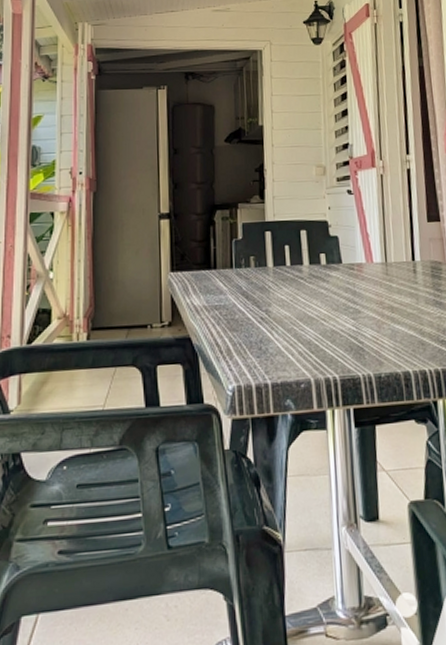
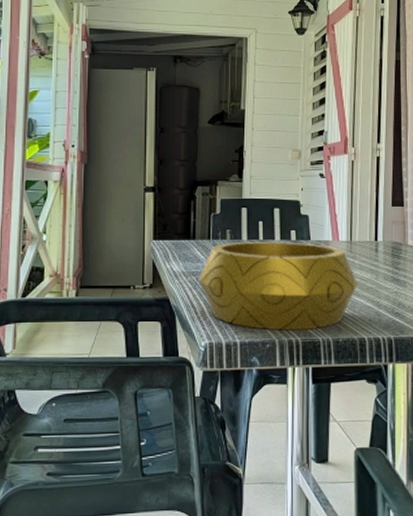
decorative bowl: none [223,266,398,368] -> present [199,242,358,331]

